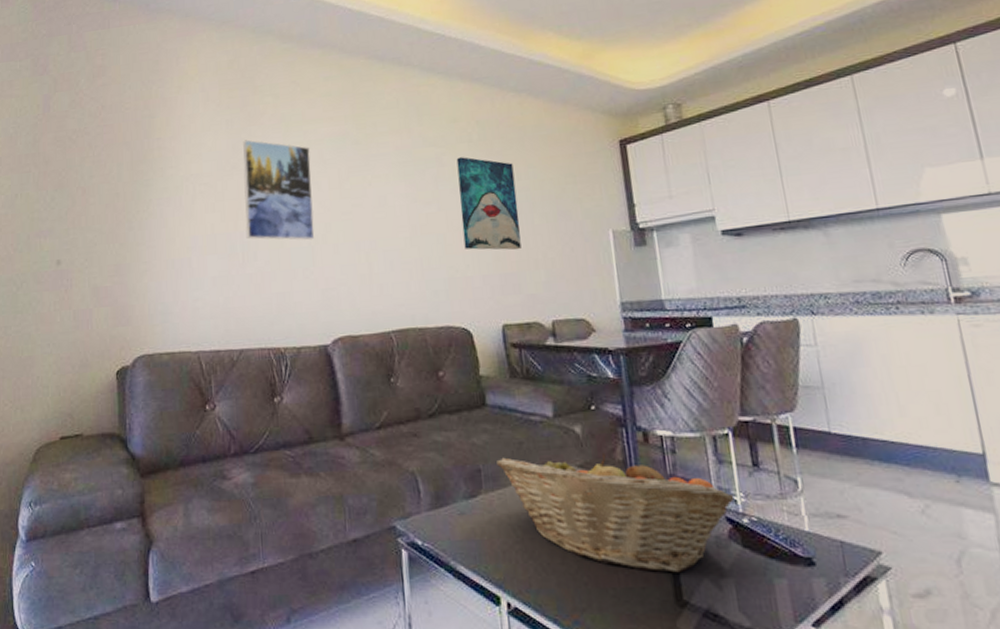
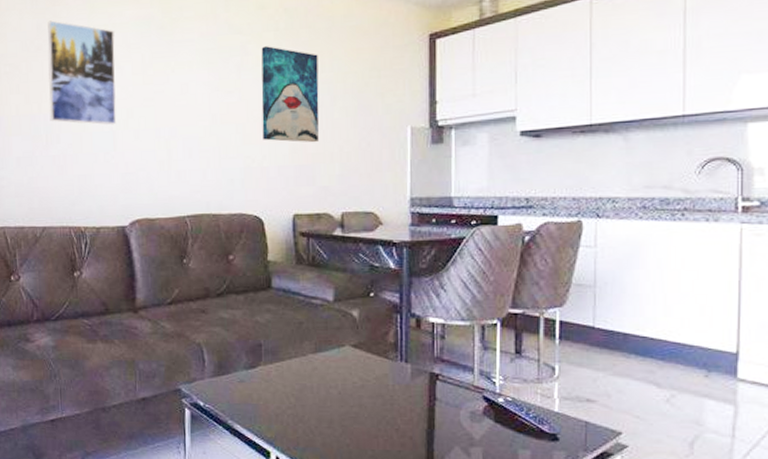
fruit basket: present [497,452,735,573] -> none [277,335,494,440]

